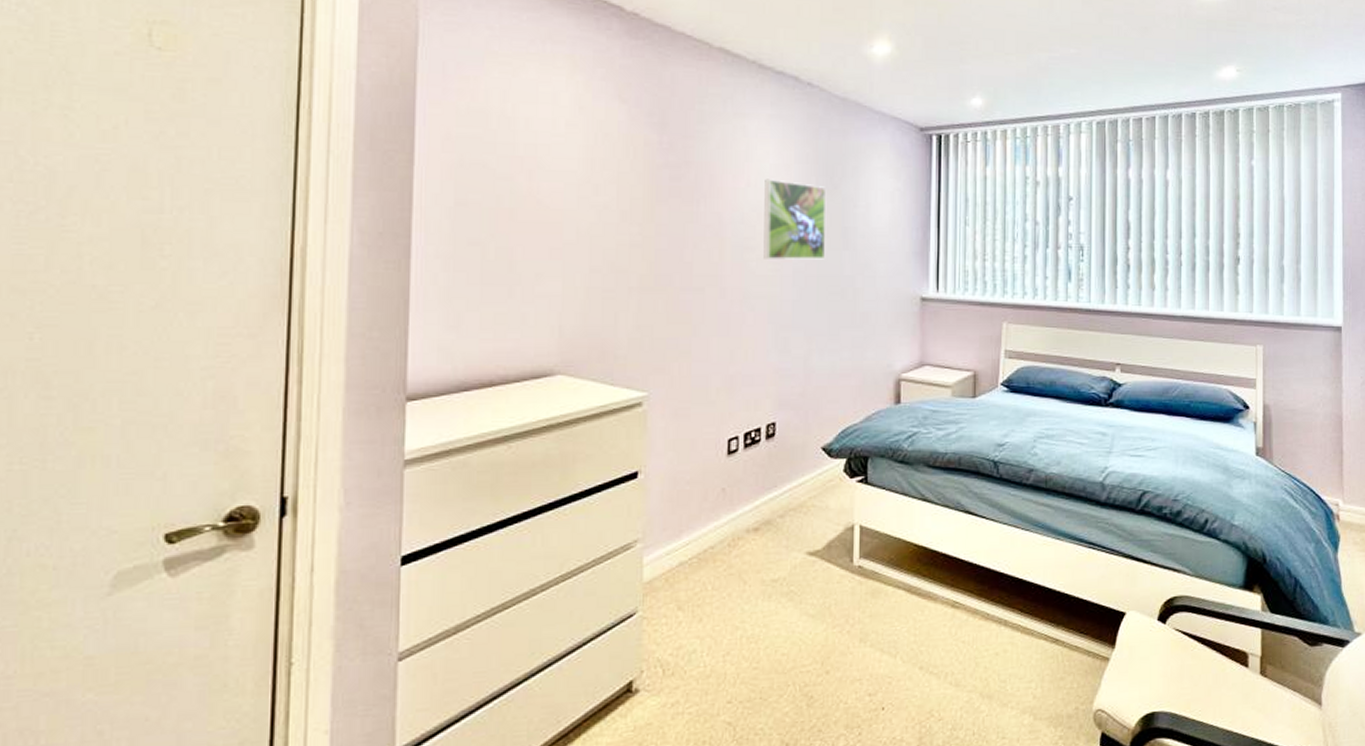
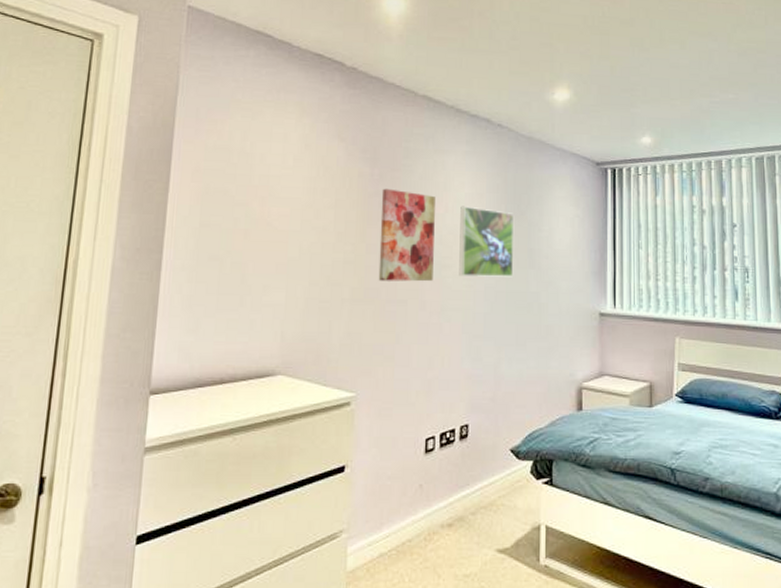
wall art: none [671,159,735,267] -> present [378,188,435,282]

